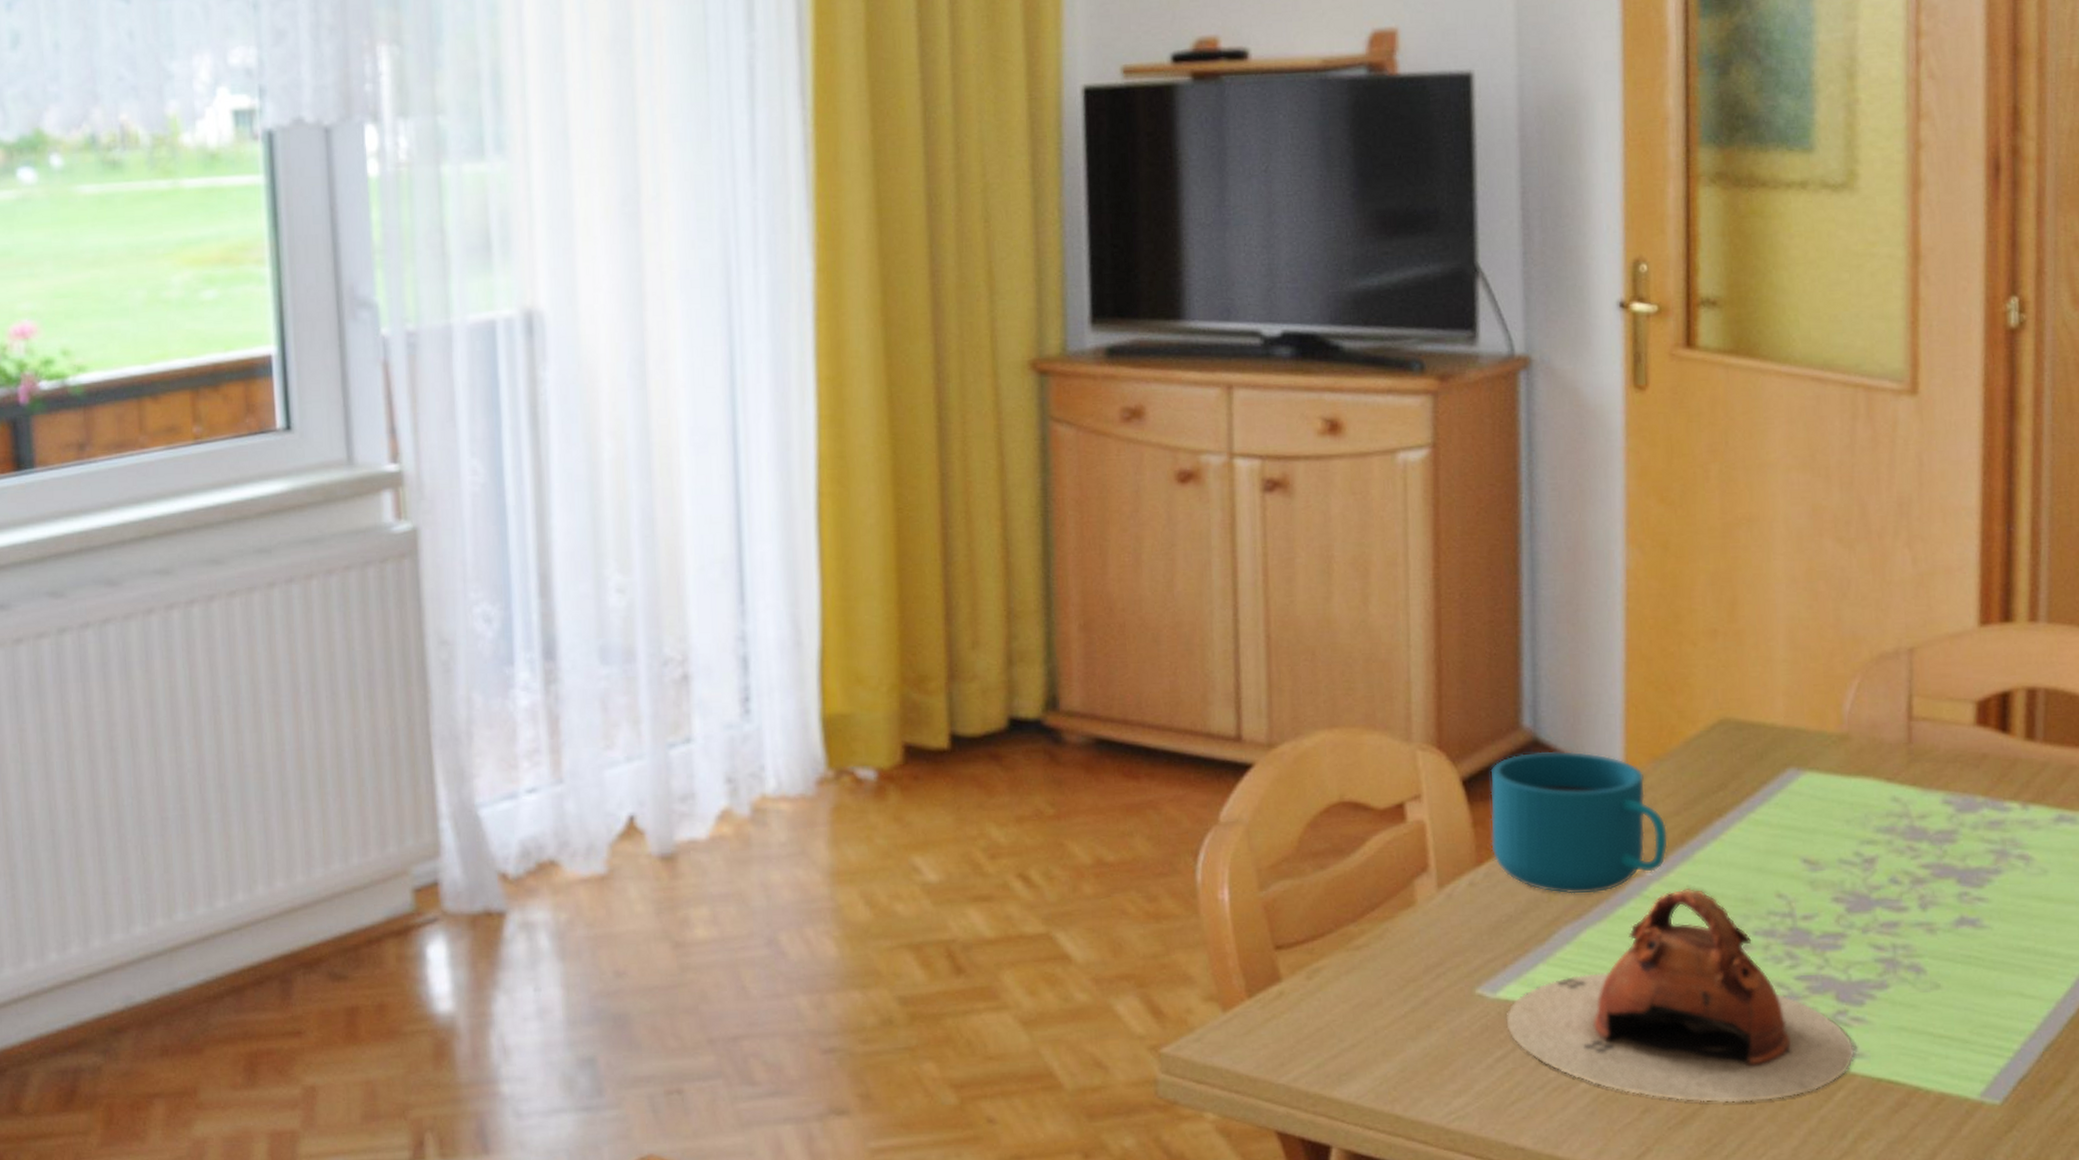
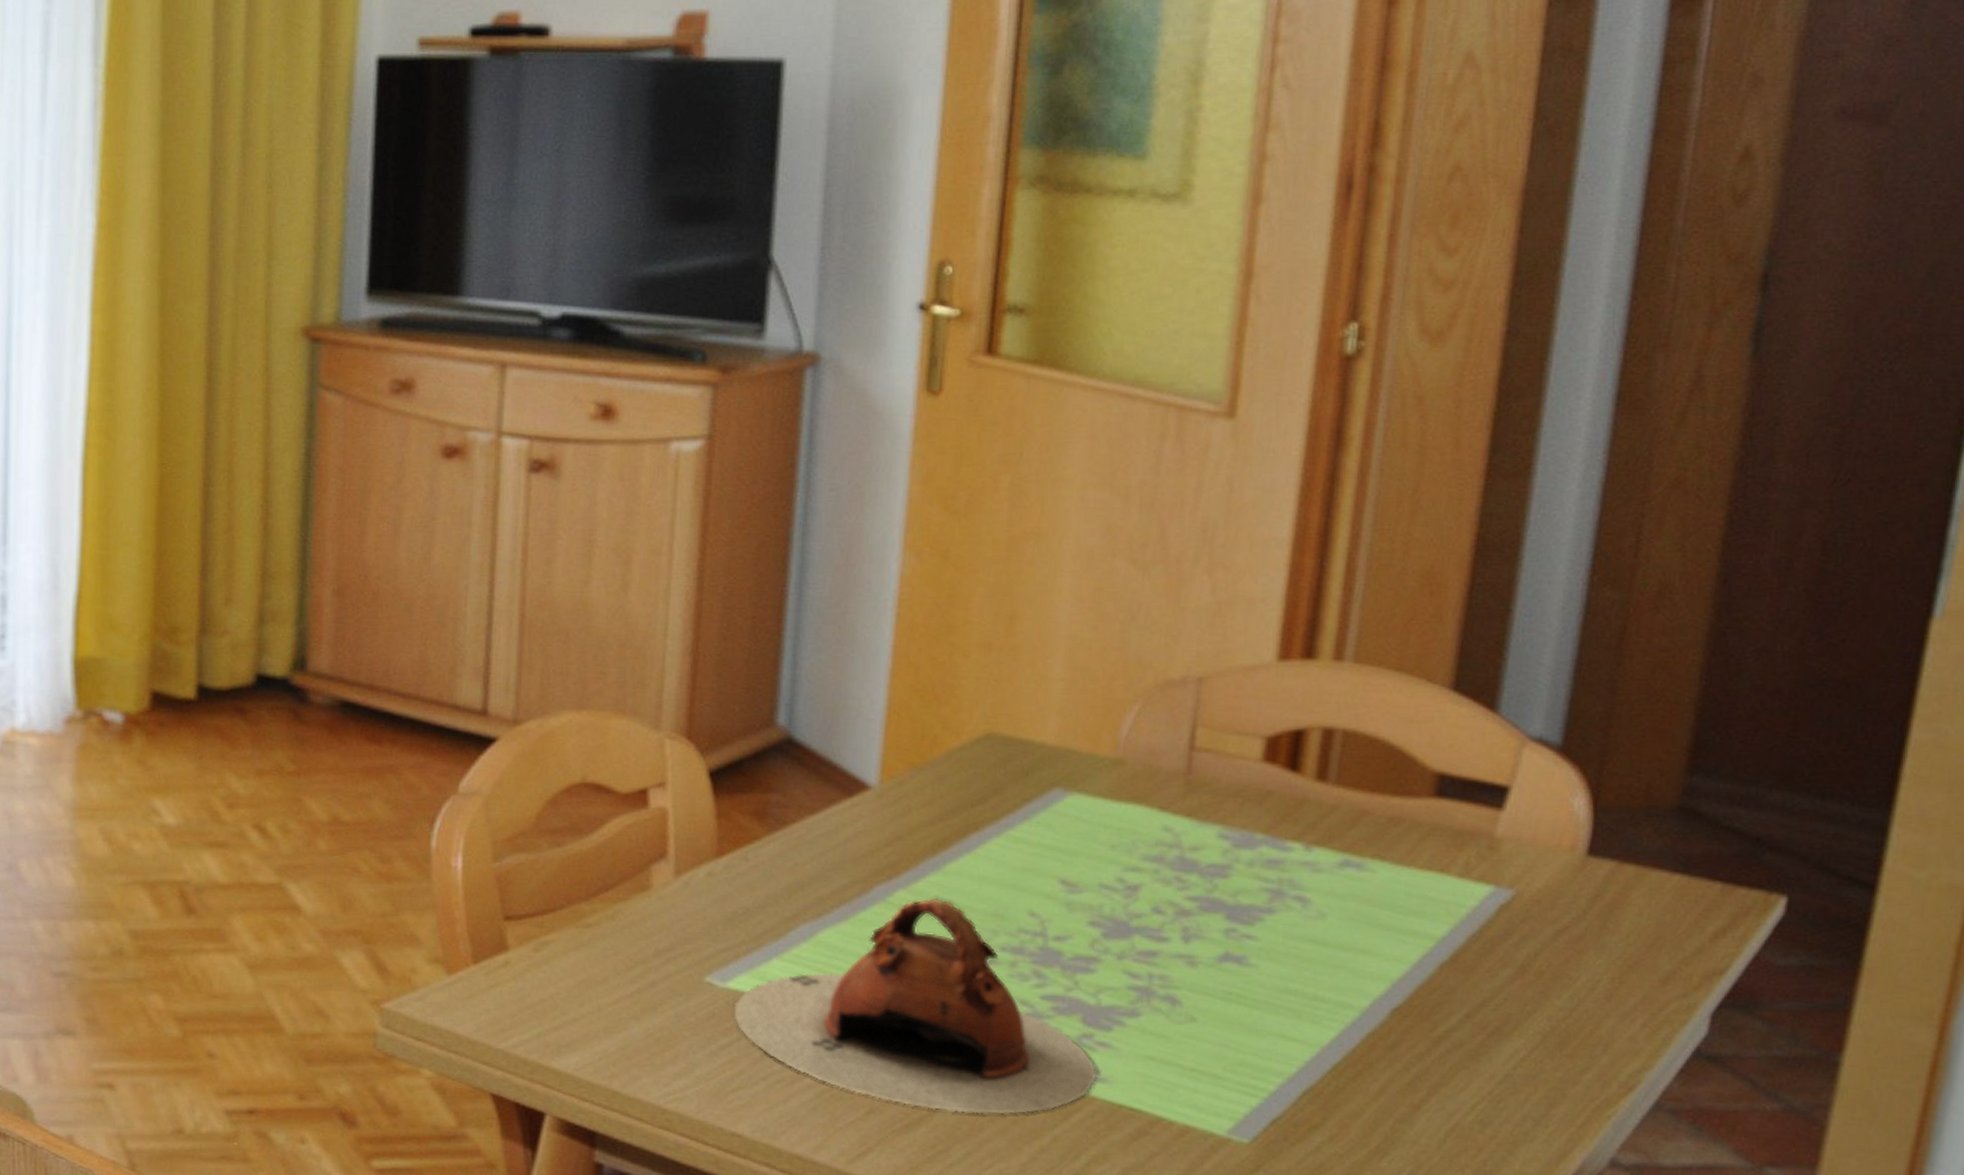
cup: present [1490,751,1668,894] -> none [733,750,920,895]

